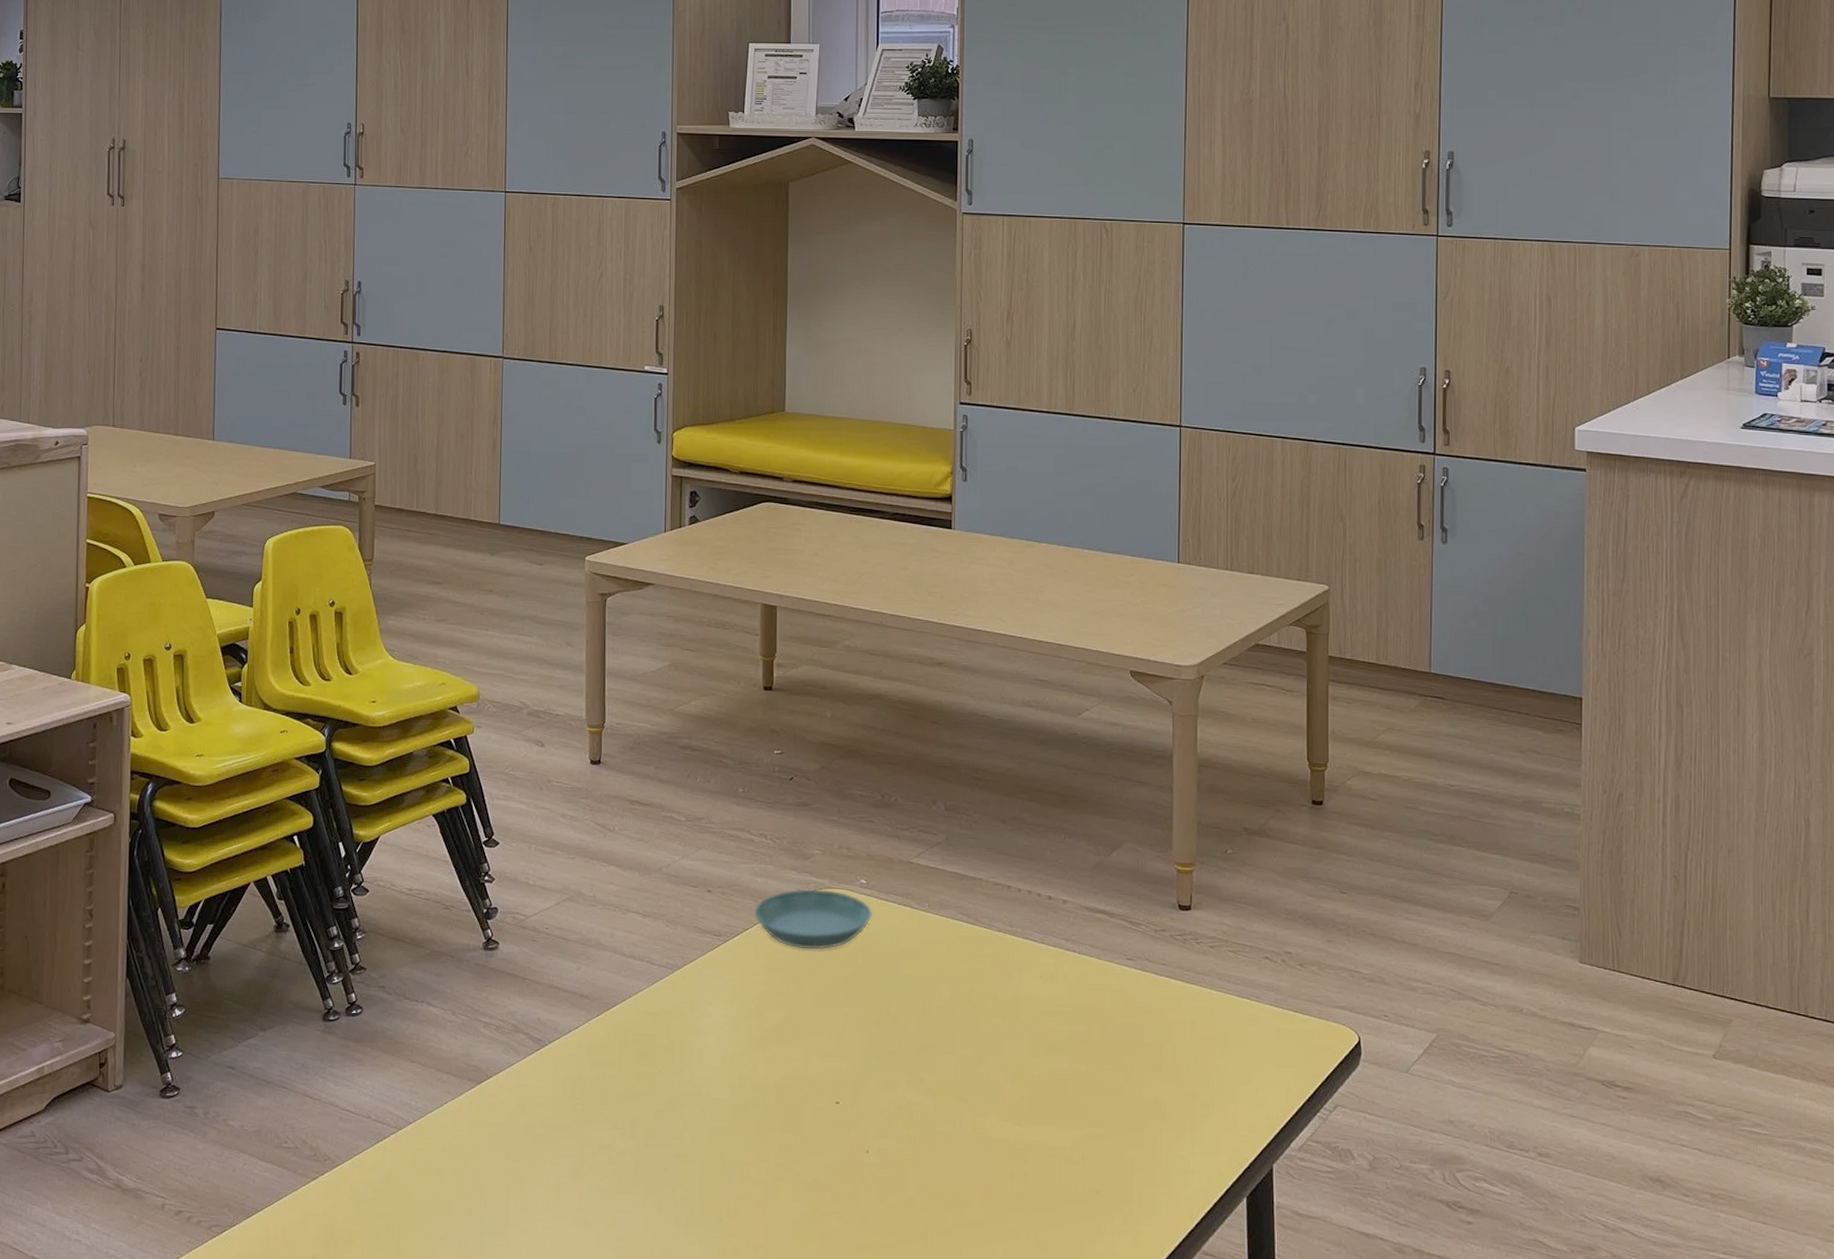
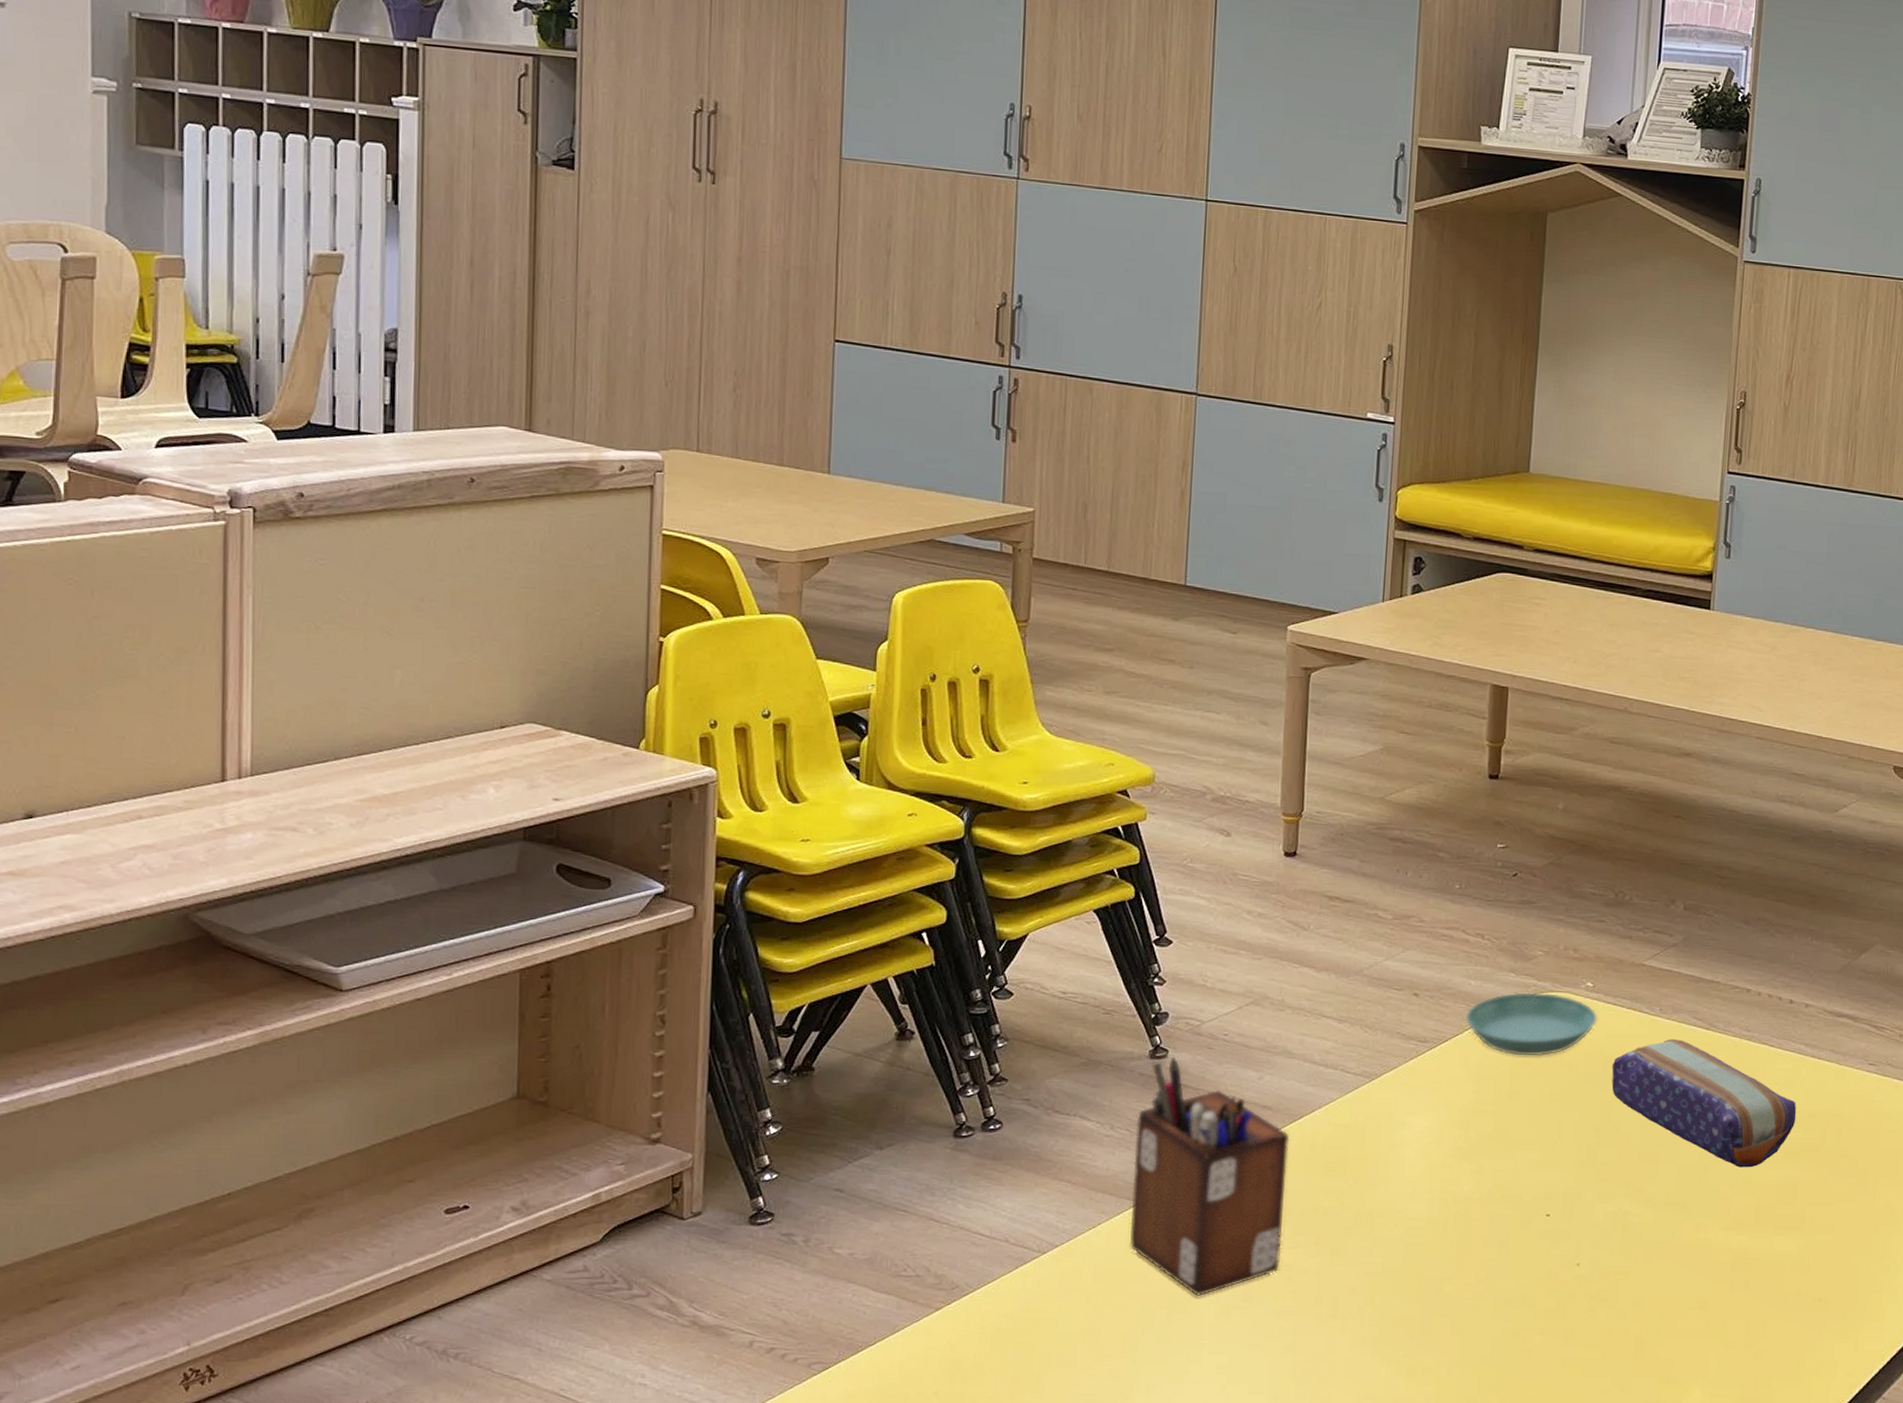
desk organizer: none [471,948,606,1174] -> present [1130,1056,1290,1297]
pencil case: none [888,934,1062,1060] -> present [1611,1039,1797,1168]

